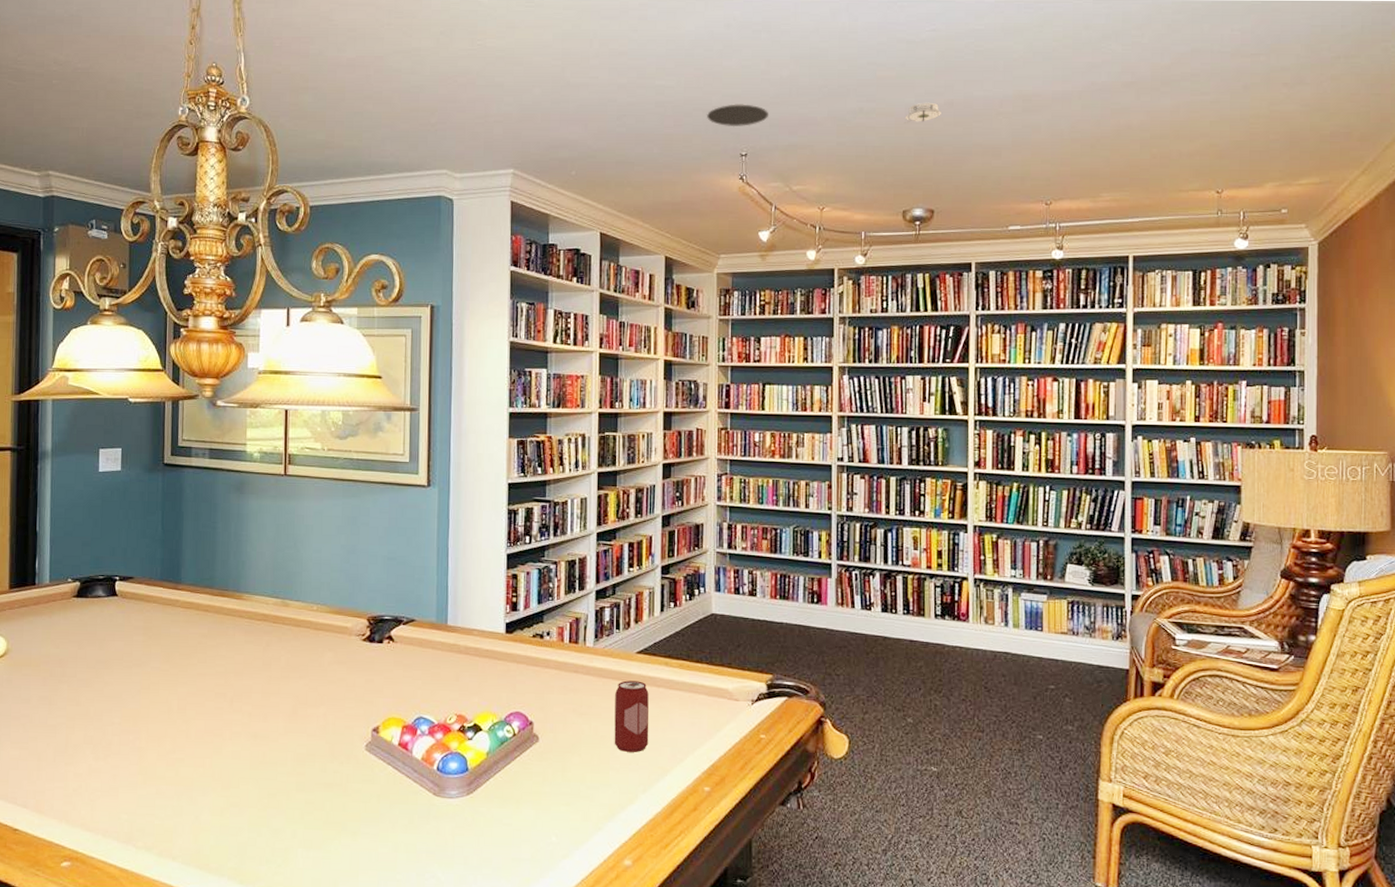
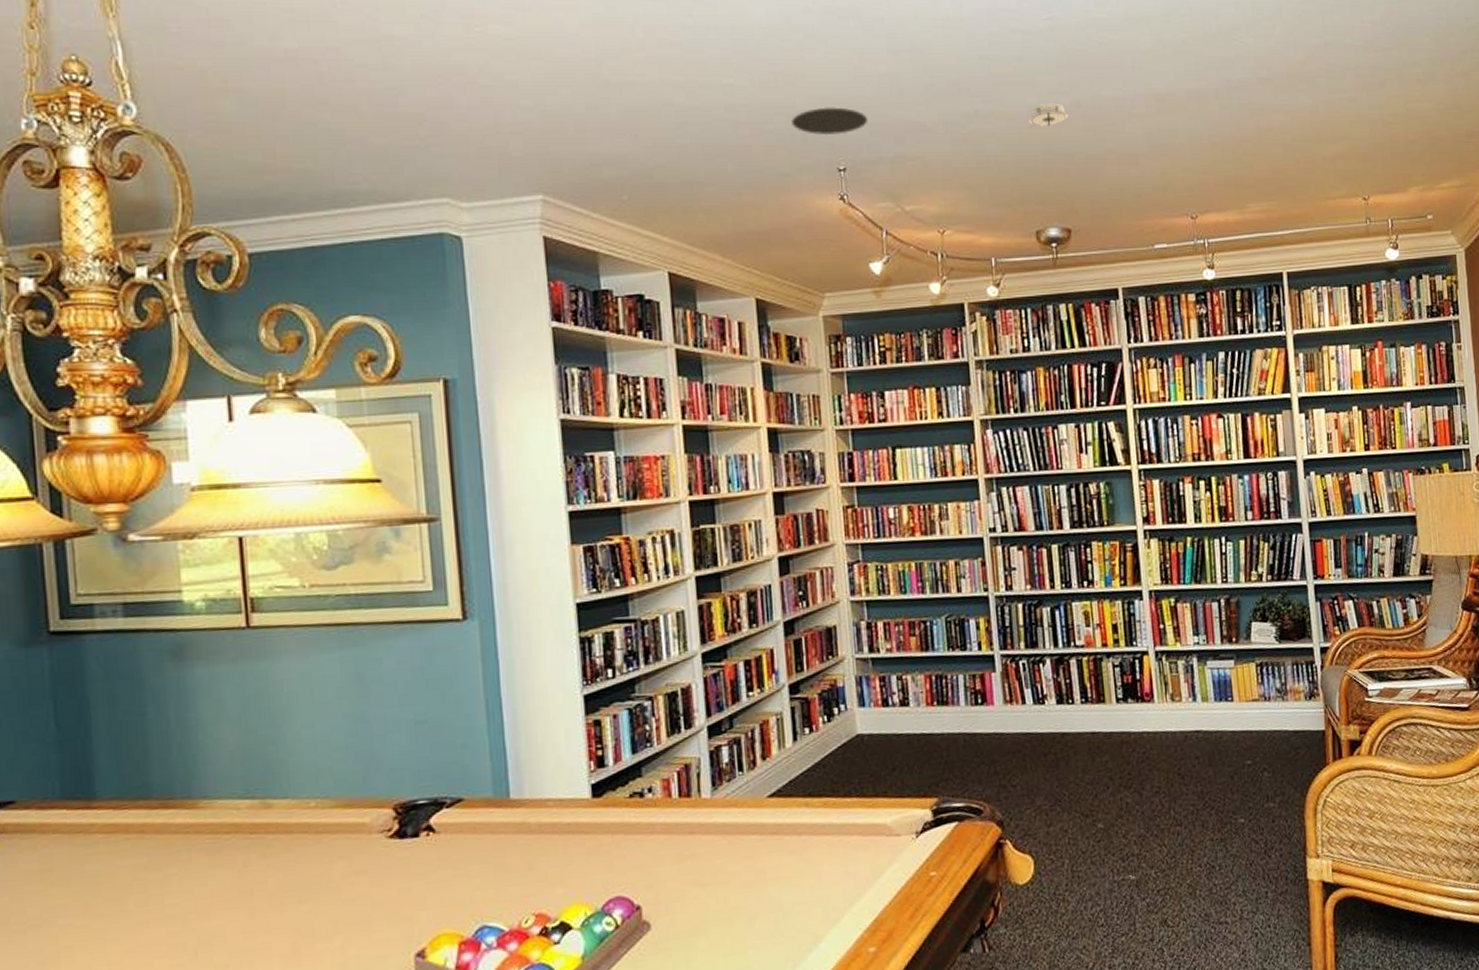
beverage can: present [614,680,649,752] -> none [745,831,794,923]

